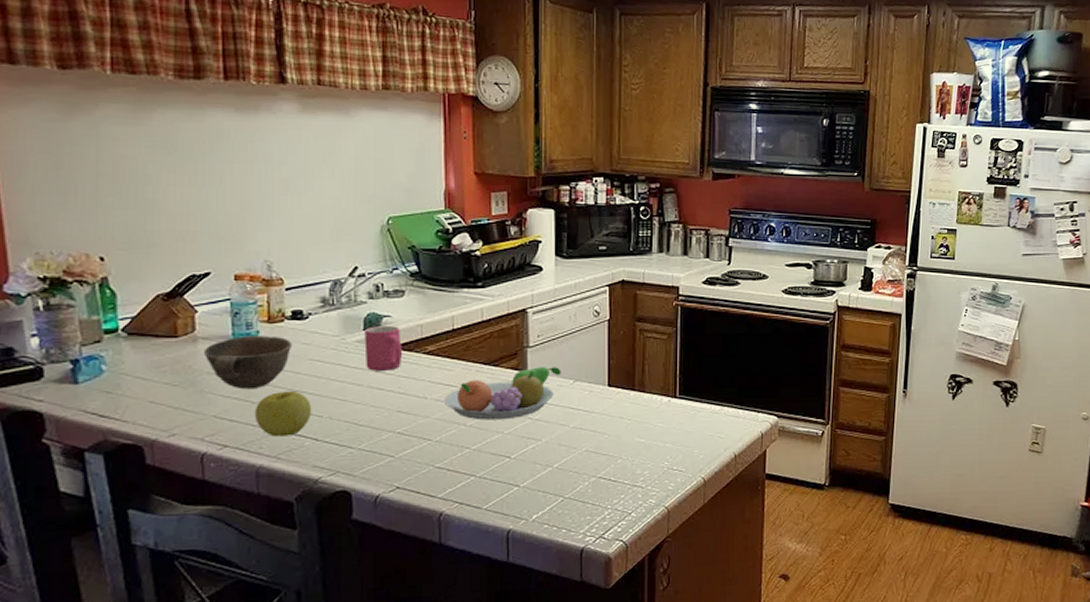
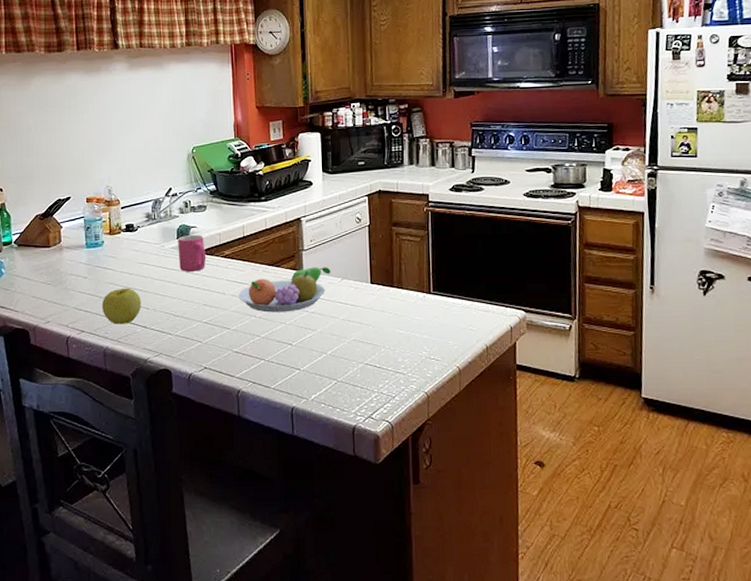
bowl: present [203,336,293,390] -> none [66,244,127,287]

